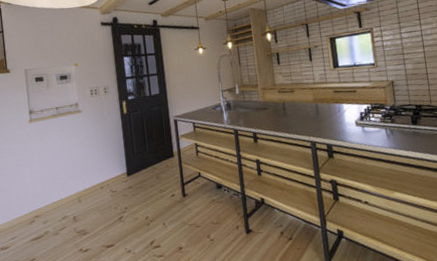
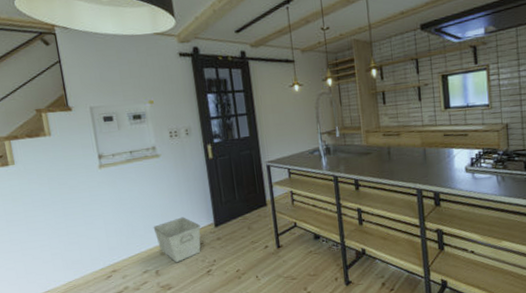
storage bin: none [73,166,115,209] -> present [153,217,201,262]

